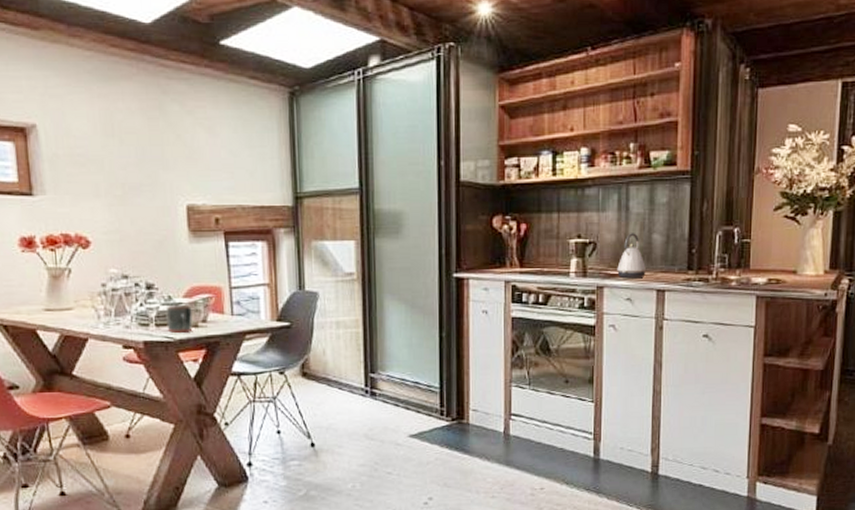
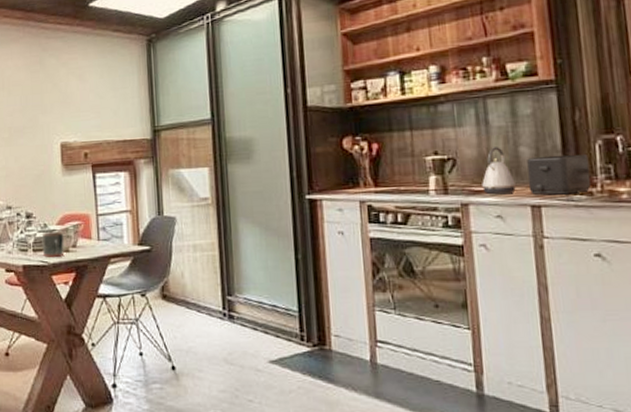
toaster: none [656,243,709,281] -> present [527,153,591,195]

